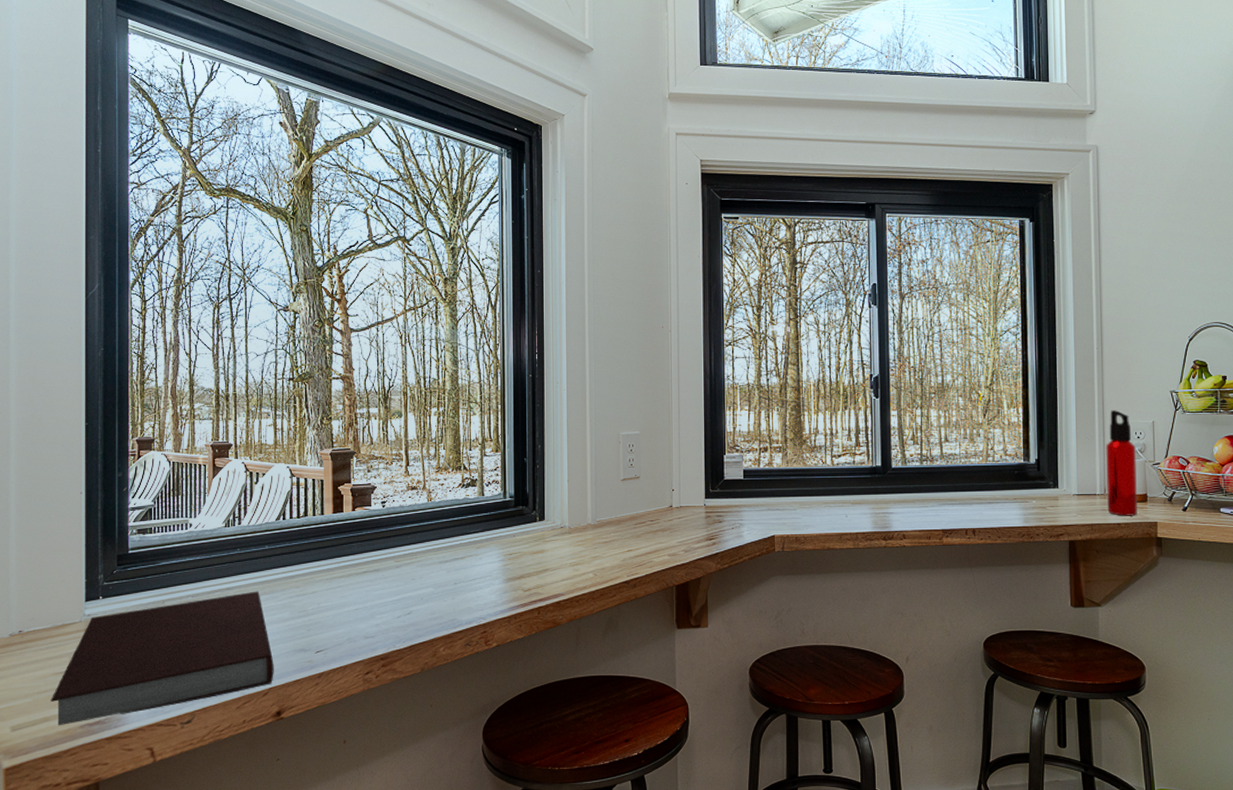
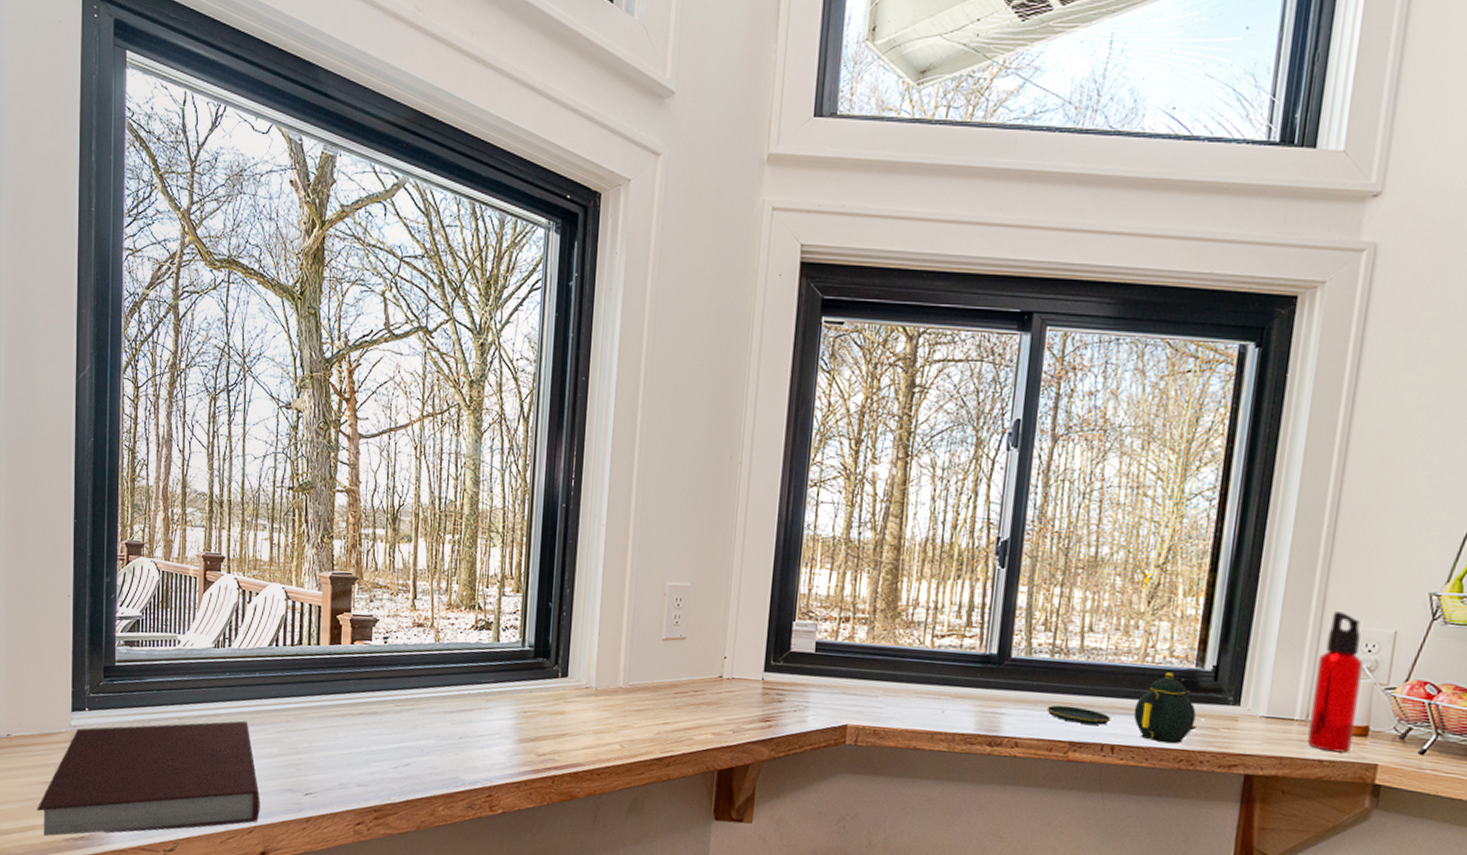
teapot: none [922,468,1031,523] -> present [1046,672,1198,744]

